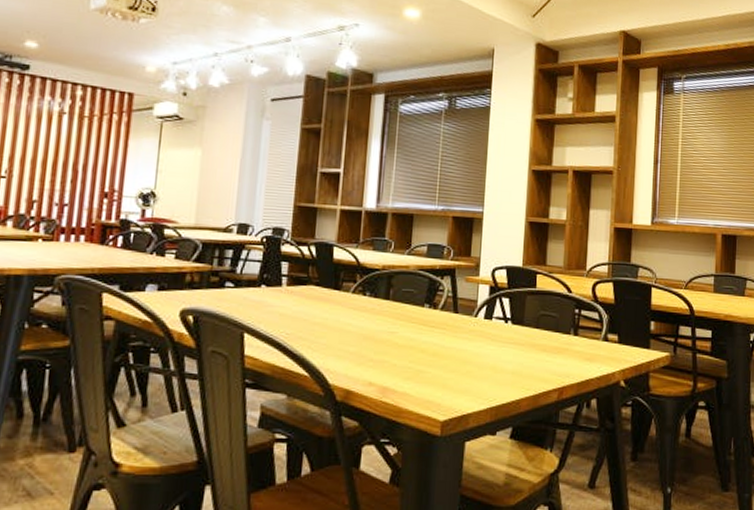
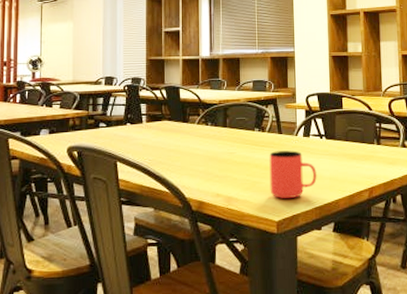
cup: none [436,334,497,394] -> present [269,150,317,198]

